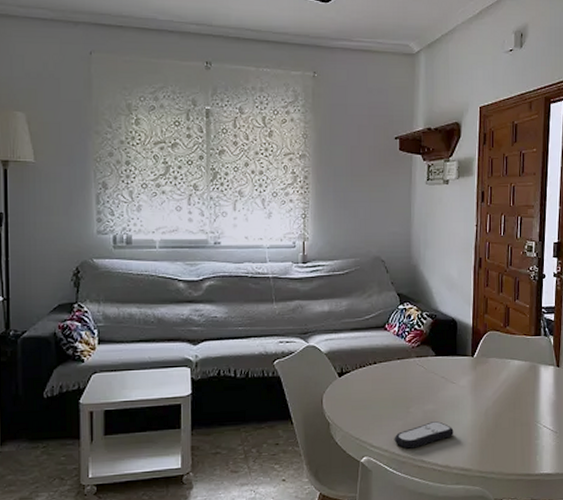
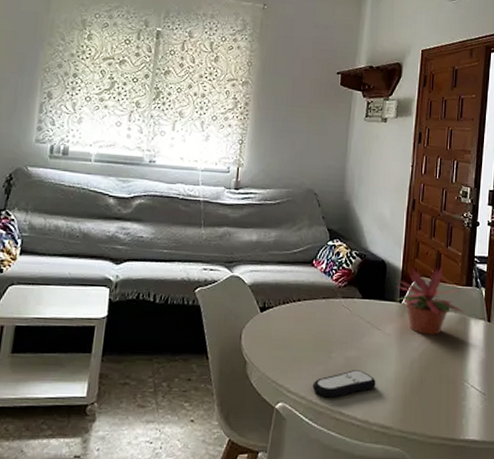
potted plant: none [466,318,534,384] -> present [395,265,464,335]

